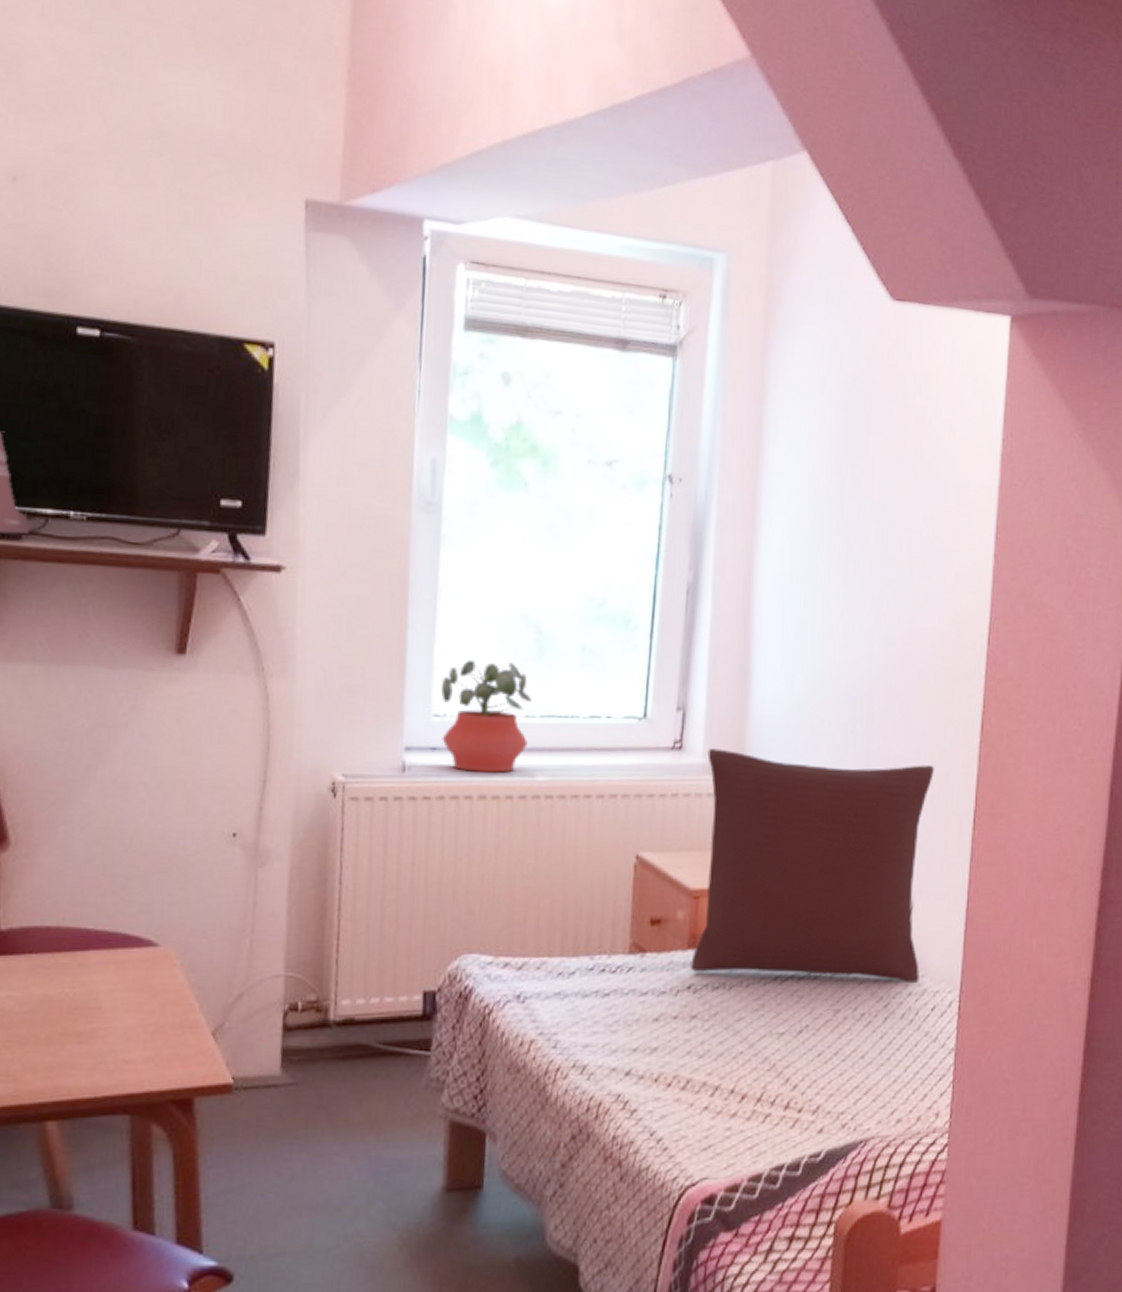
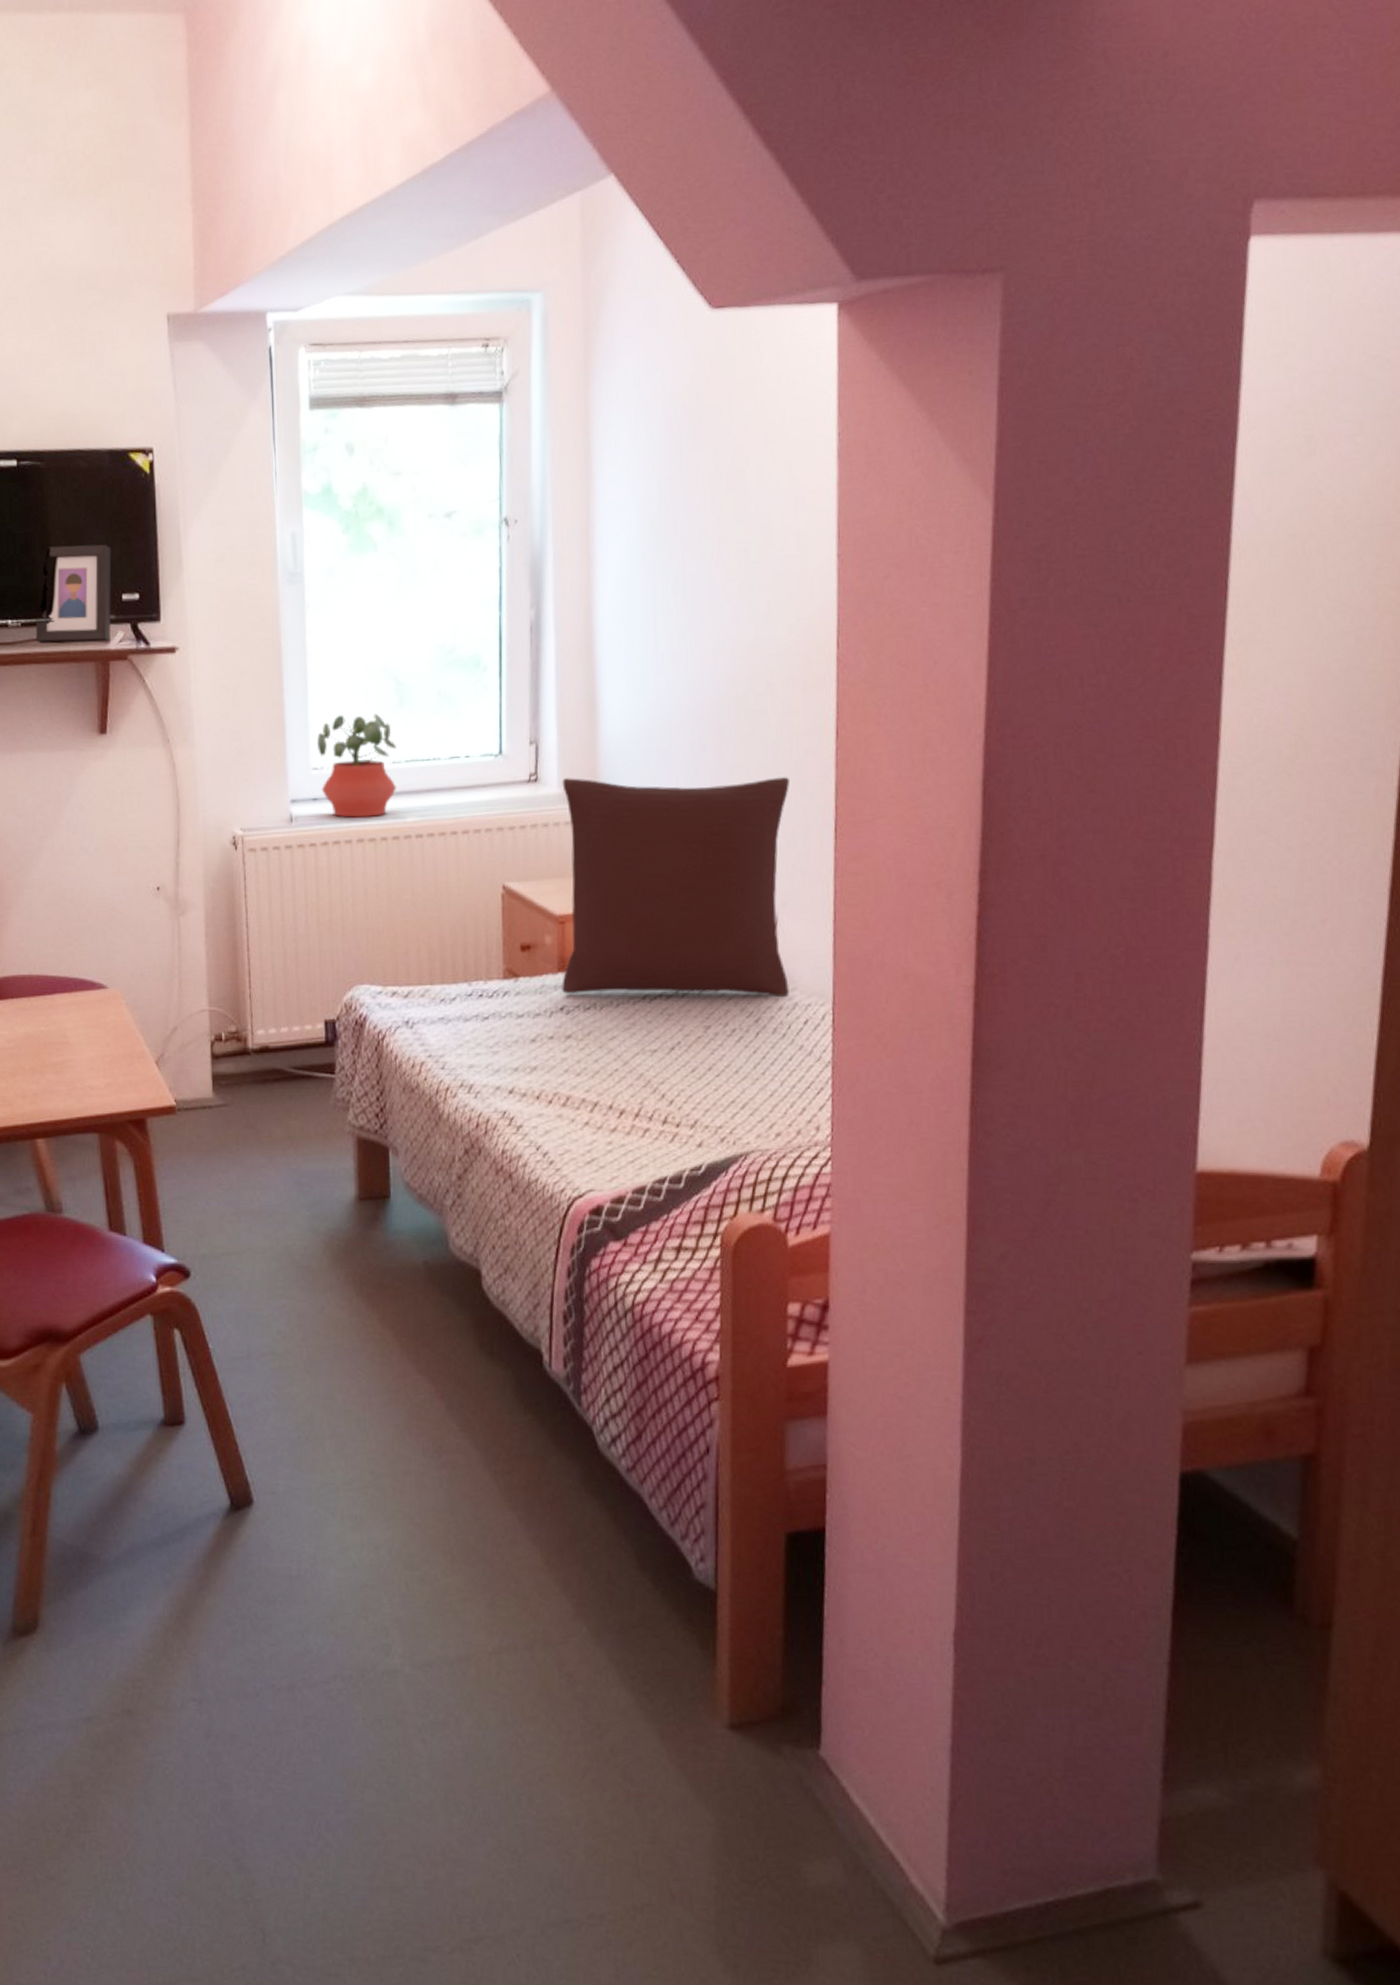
picture frame: none [104,434,212,551] -> present [35,544,112,644]

